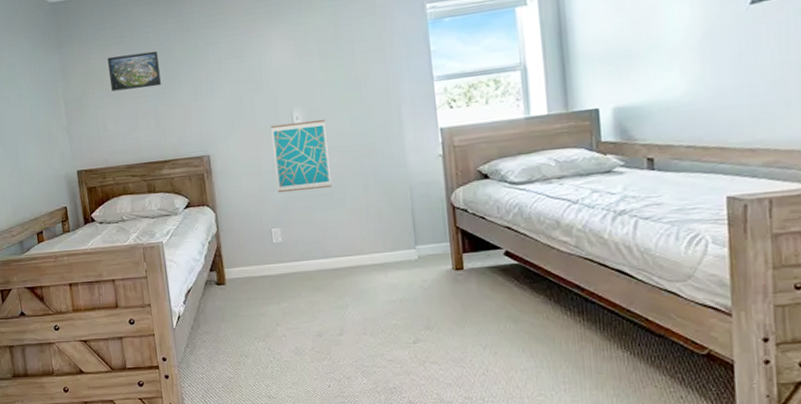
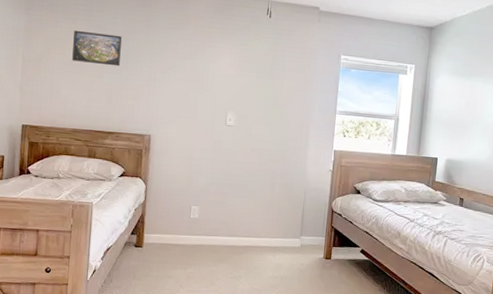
wall art: present [270,119,333,193] -> none [202,121,252,180]

